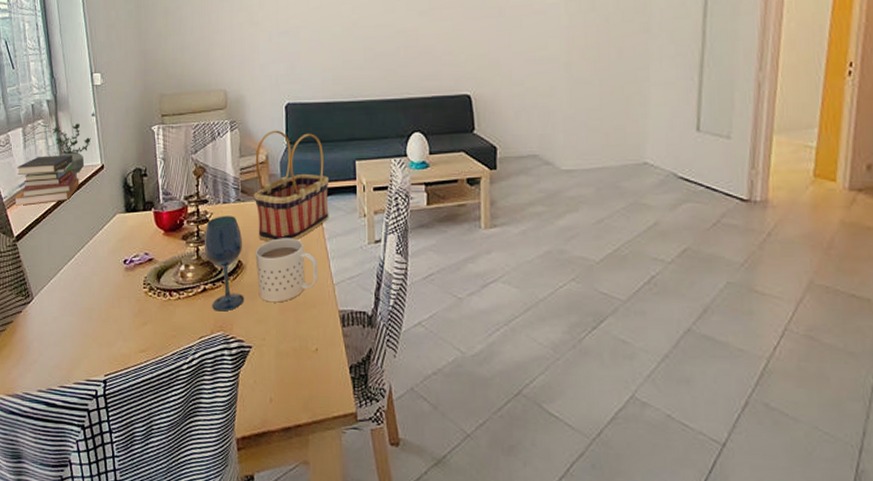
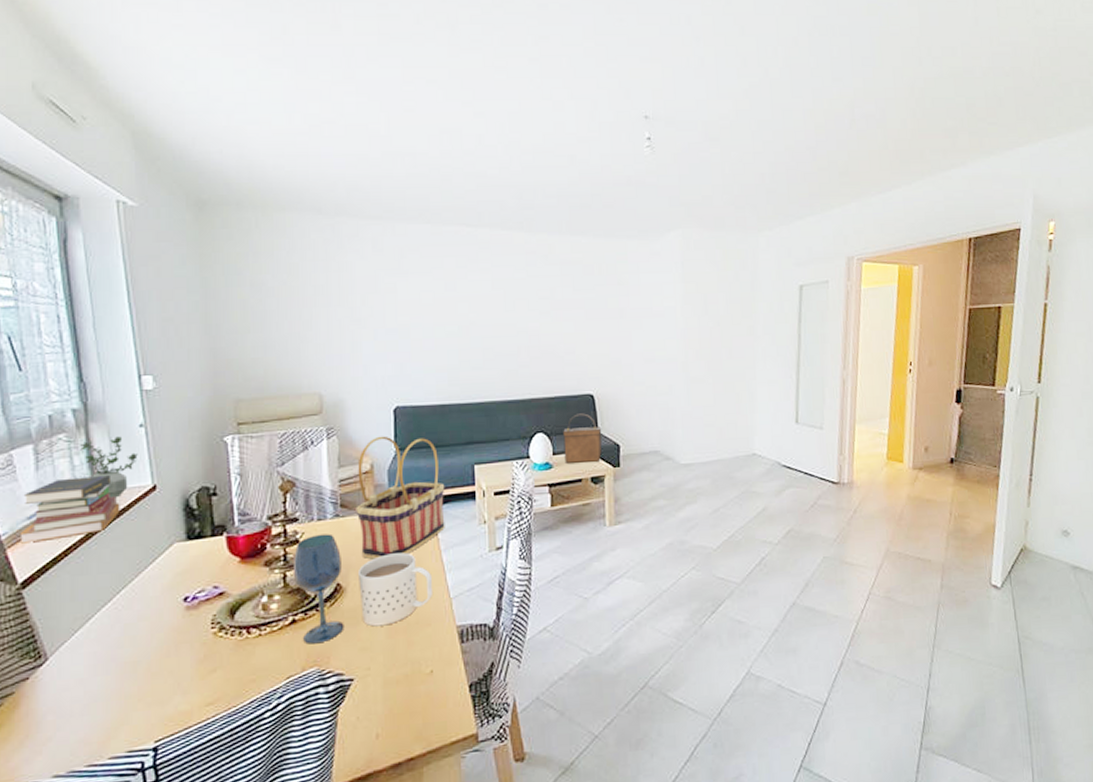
handbag: none [440,114,478,163] -> present [563,413,602,463]

